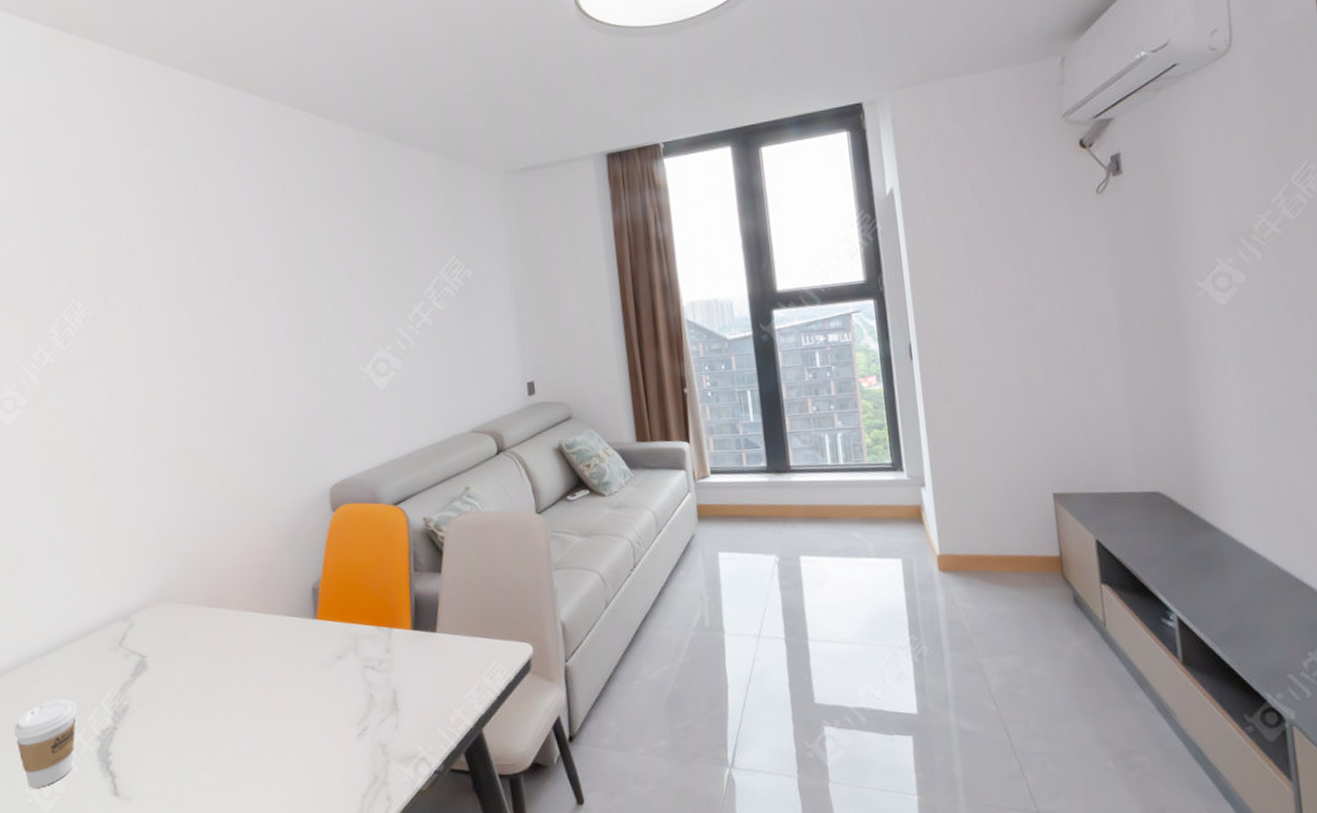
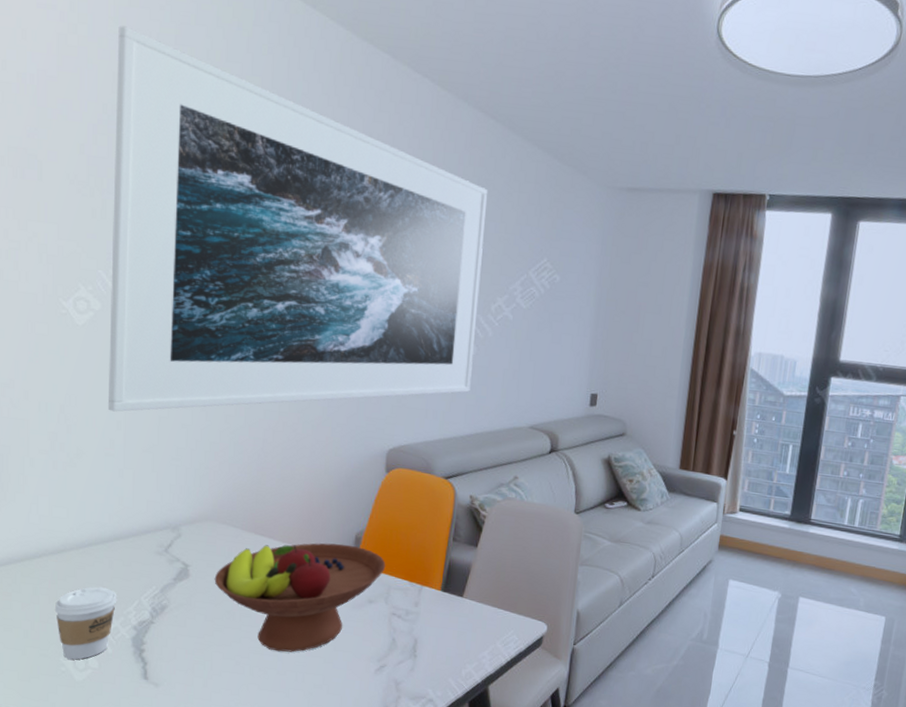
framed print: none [15,131,403,507] -> present [107,26,487,412]
fruit bowl: none [173,598,349,735] -> present [214,543,386,652]

